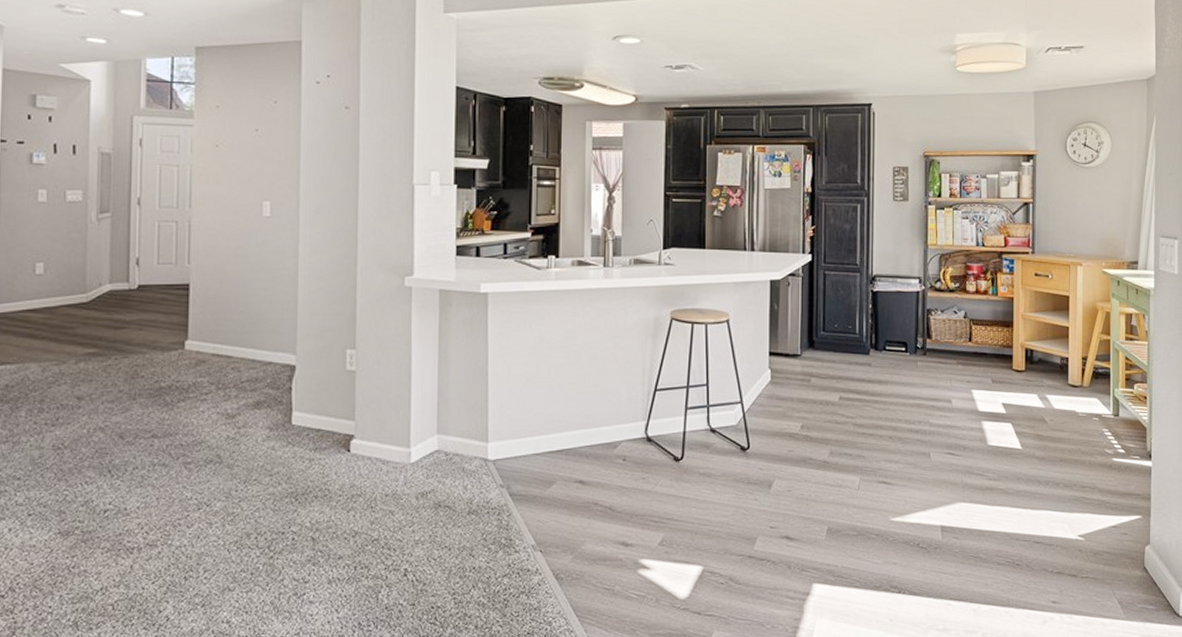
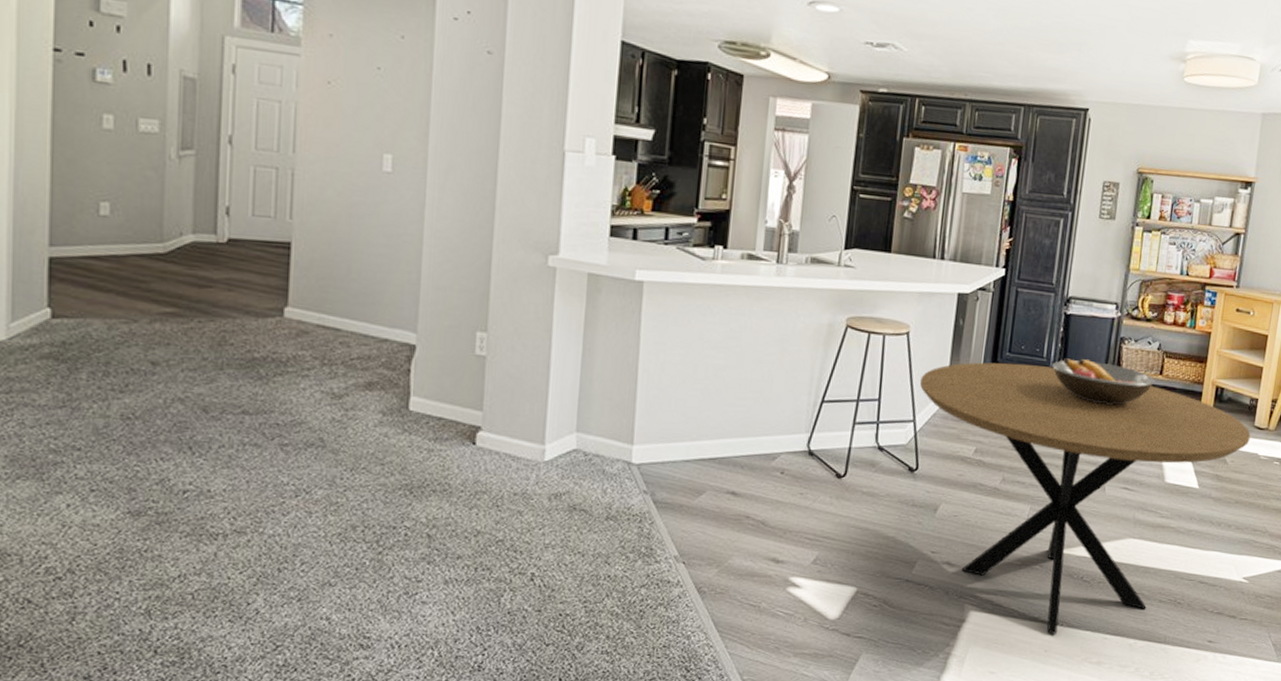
dining table: none [743,341,1066,603] -> present [919,362,1251,634]
fruit bowl: none [865,333,965,373] -> present [1051,358,1155,405]

